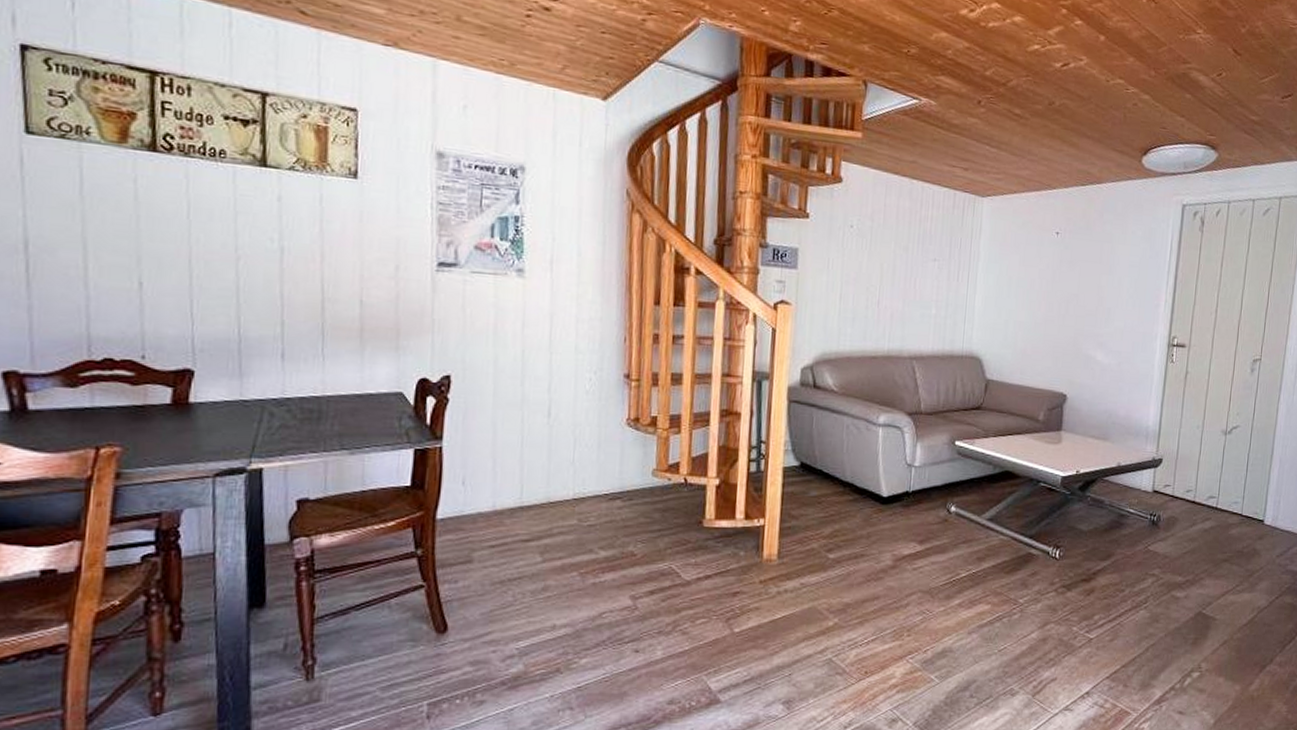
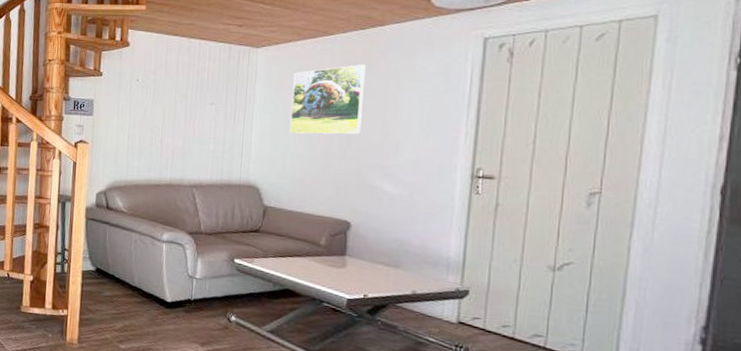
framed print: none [1012,223,1084,300] -> present [289,64,365,135]

